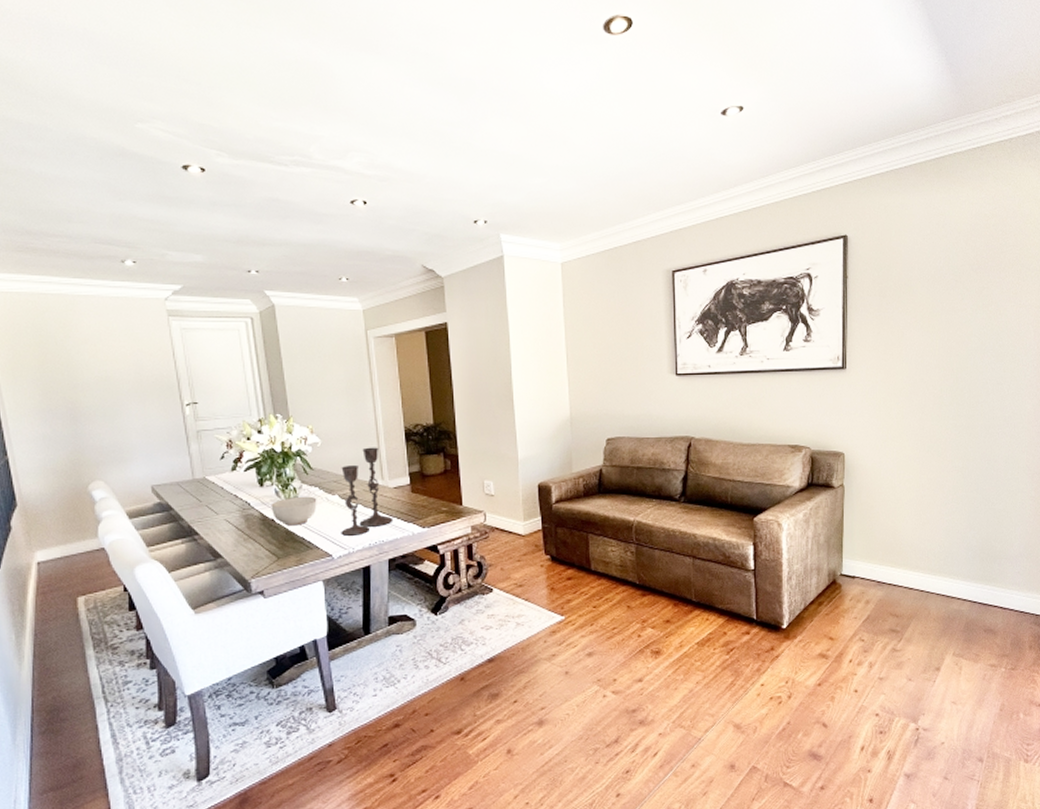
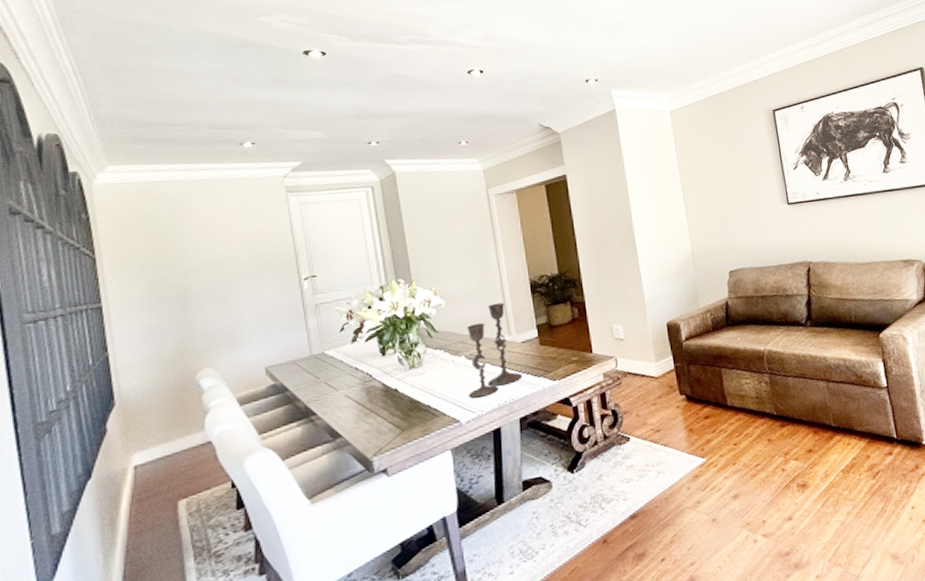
bowl: present [271,496,317,526] -> none [394,360,443,395]

